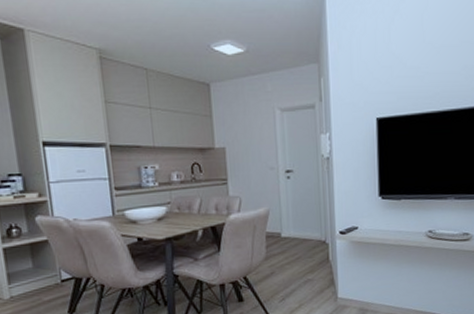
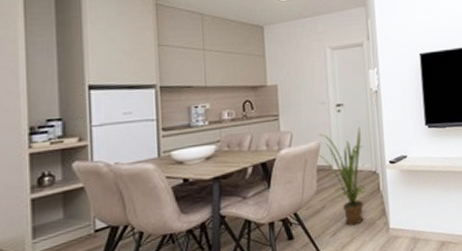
house plant: none [266,195,315,293] -> present [317,127,366,226]

